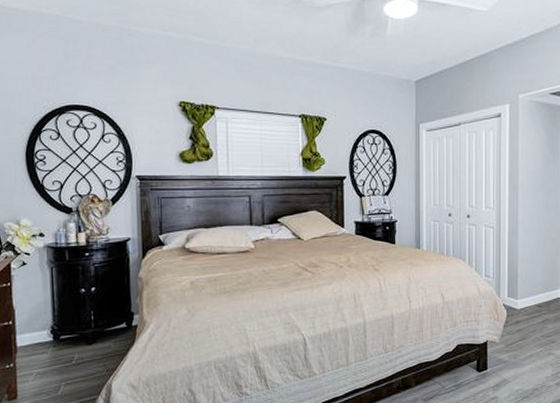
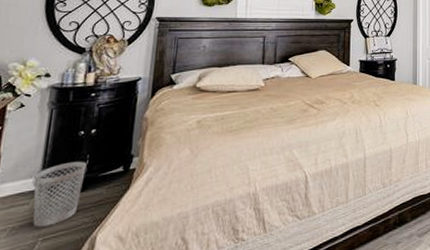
wastebasket: none [48,316,92,373] -> present [32,161,87,227]

